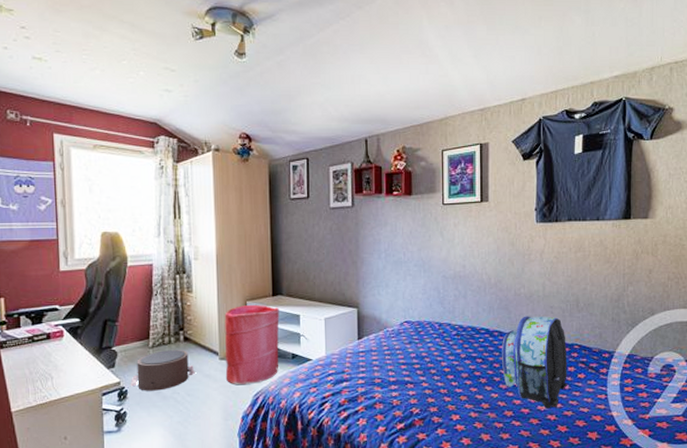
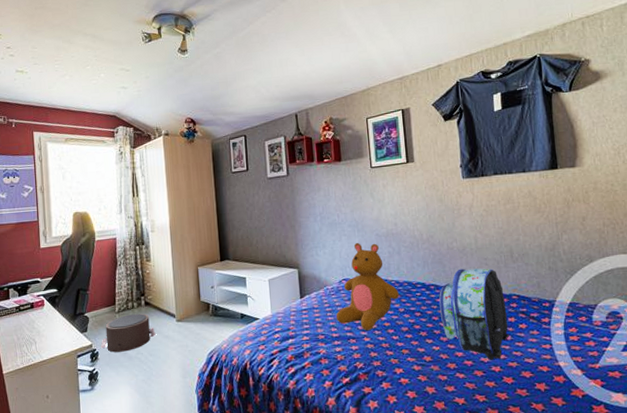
laundry hamper: present [224,304,279,386] -> none [179,269,230,345]
teddy bear: none [394,283,462,375] -> present [335,242,400,330]

